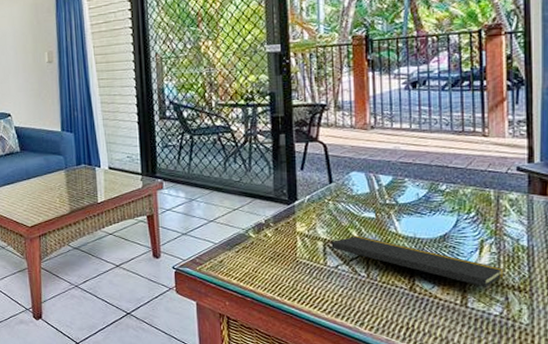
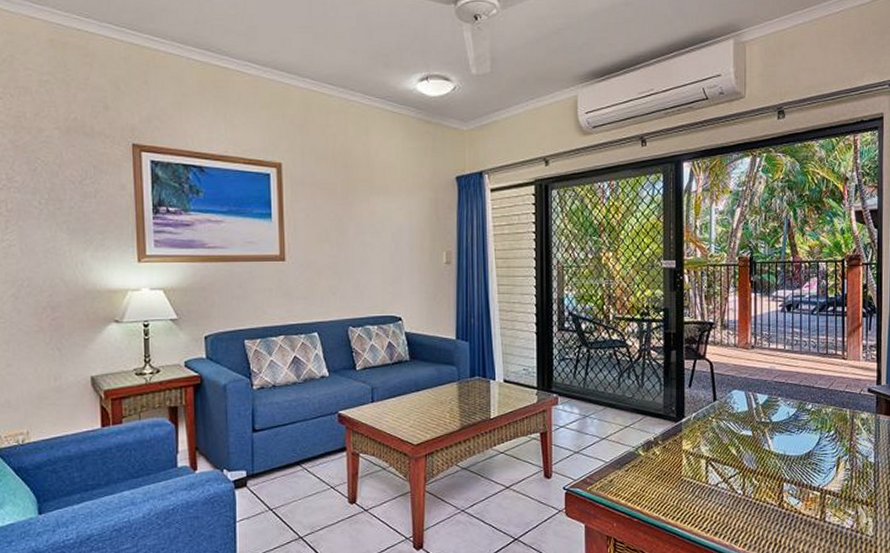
notepad: present [331,235,503,305] -> none [713,453,854,519]

